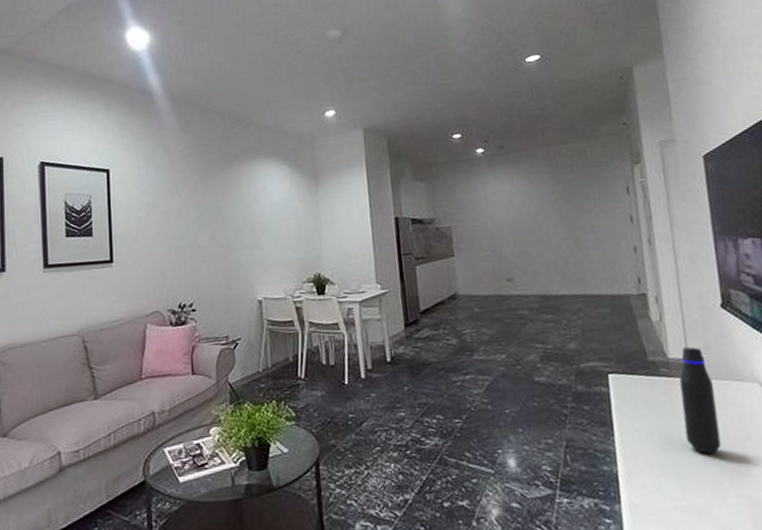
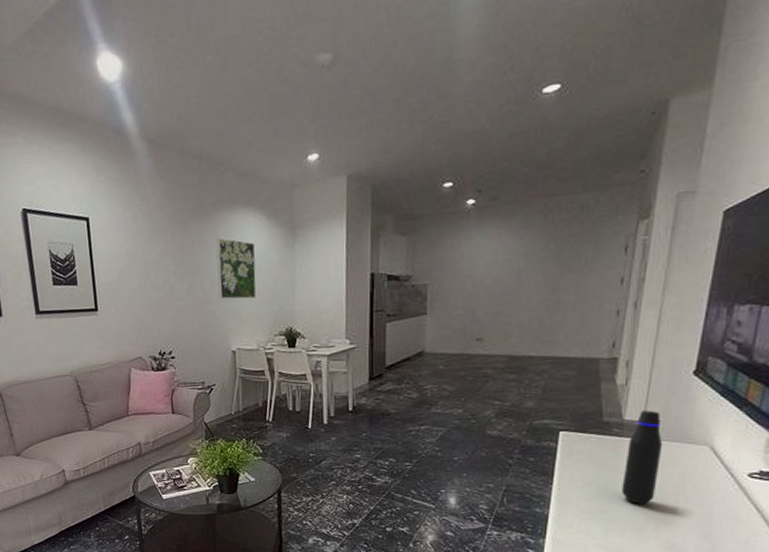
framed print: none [239,186,281,247] -> present [216,238,256,300]

